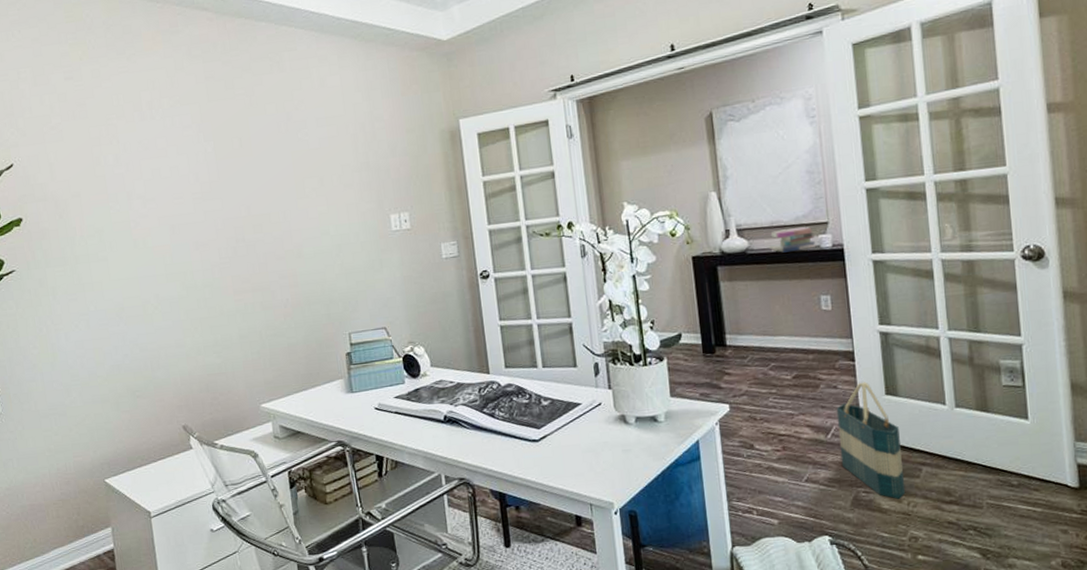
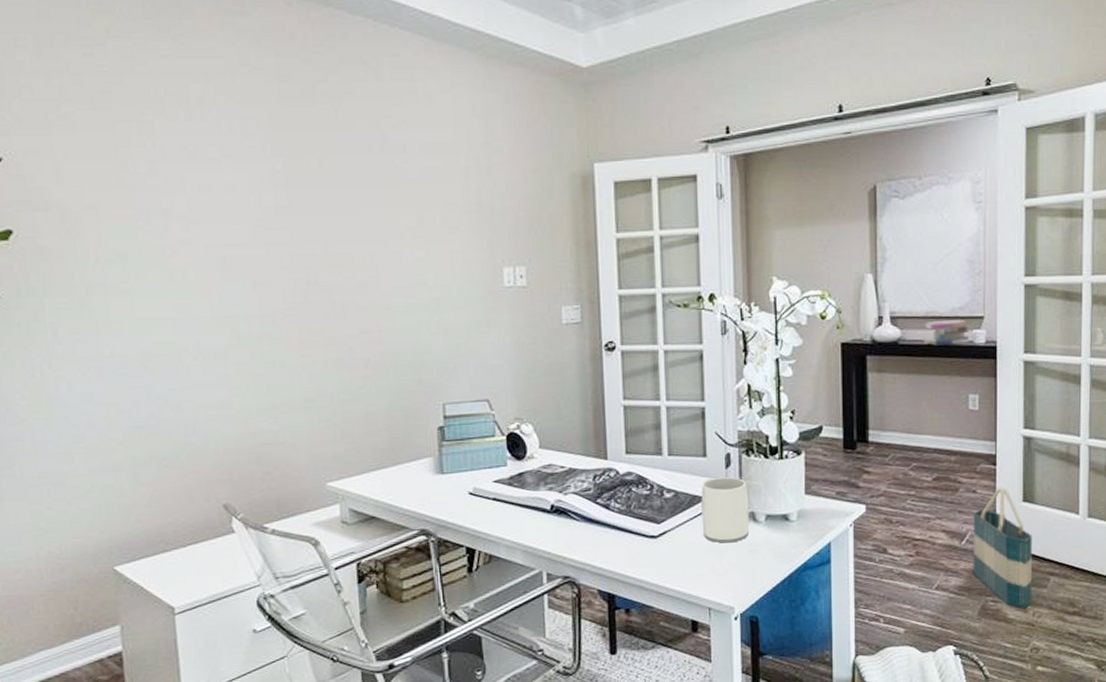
mug: none [574,383,621,445] -> present [701,476,750,544]

